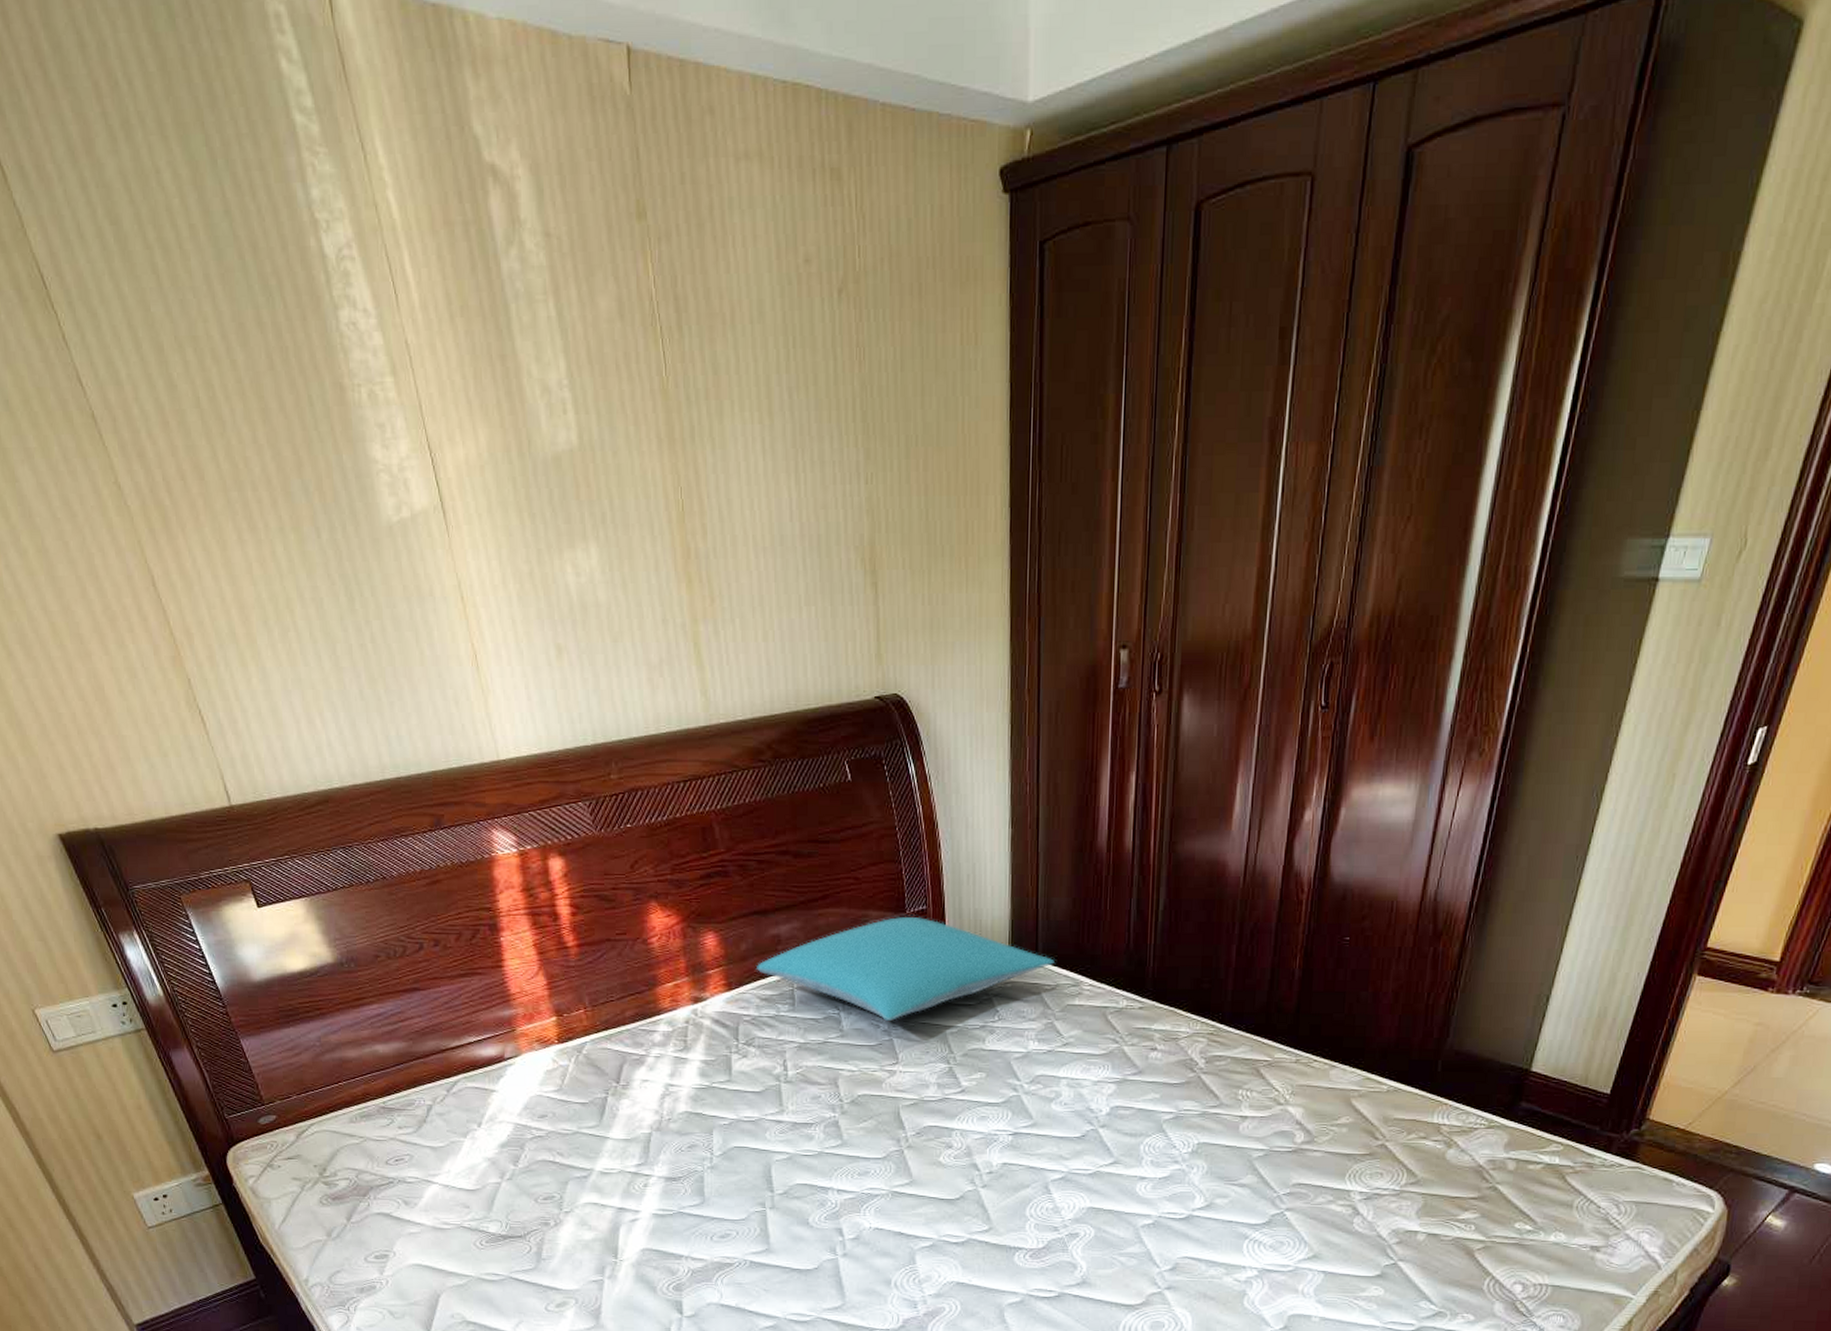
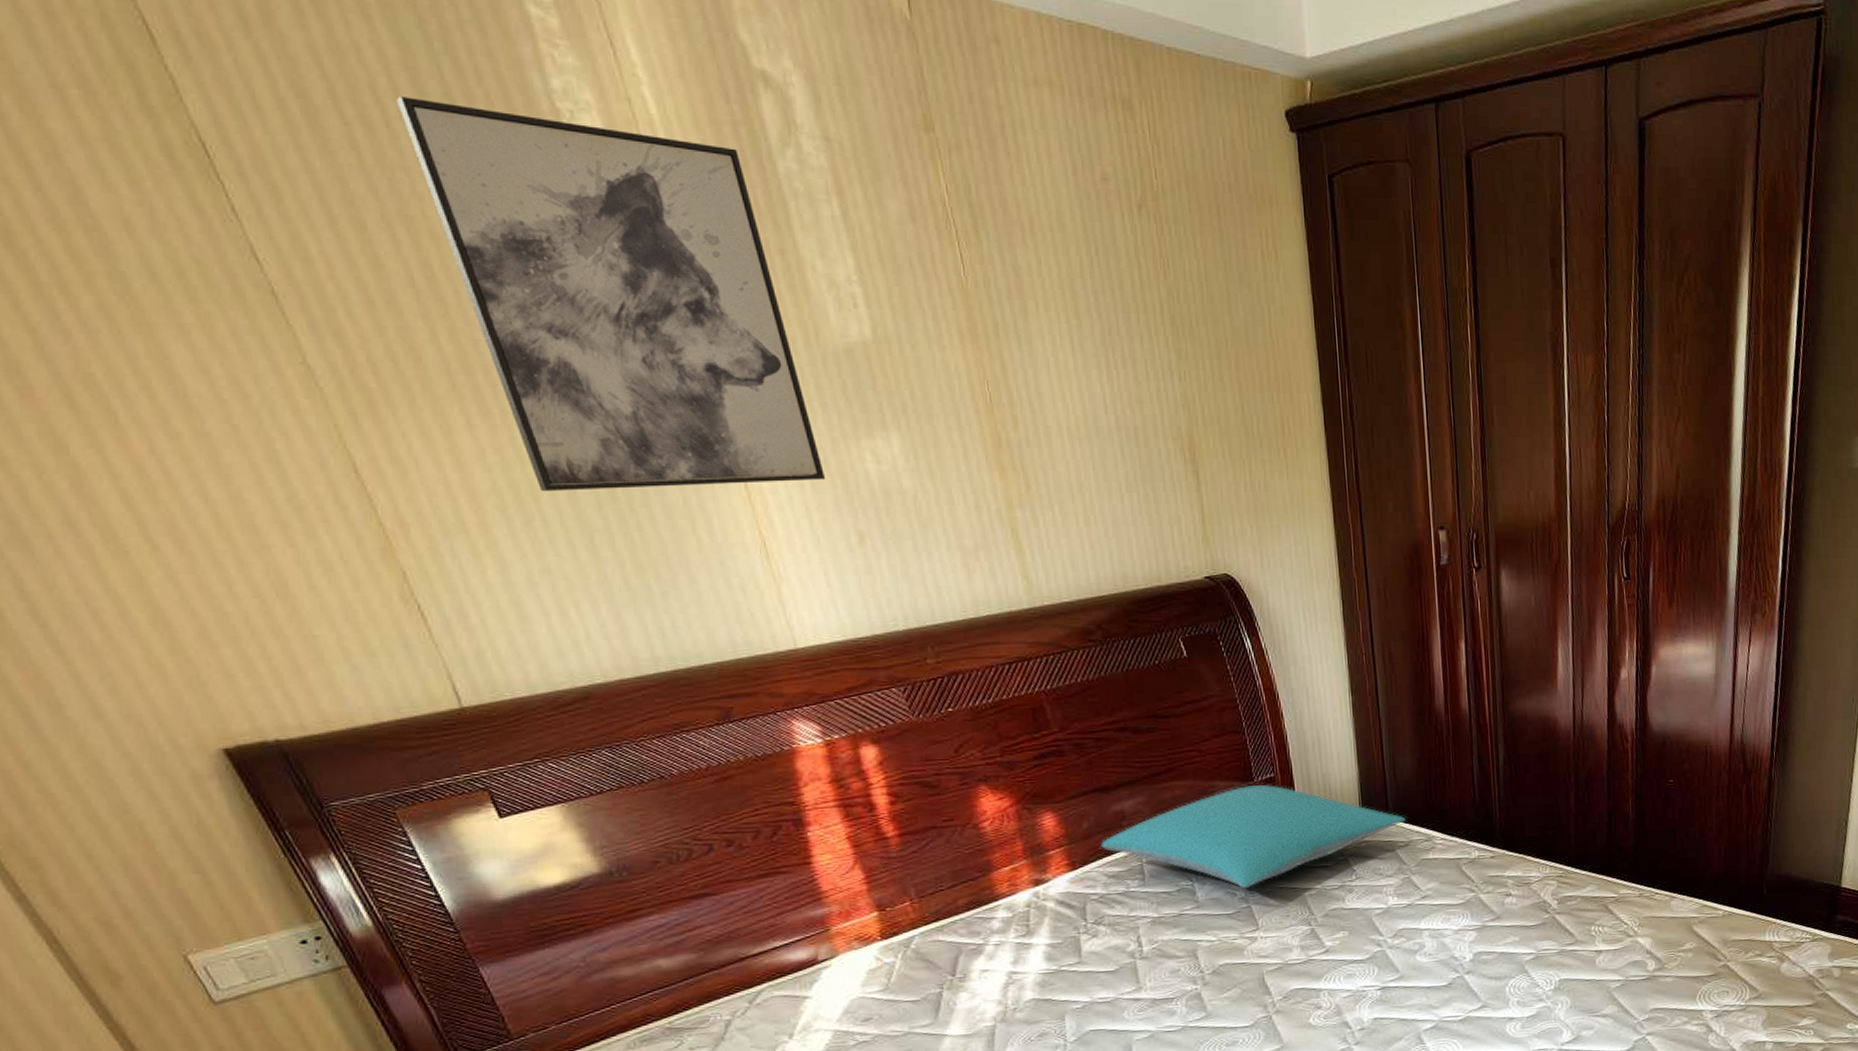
wall art: none [187,216,531,603] -> present [396,95,826,491]

